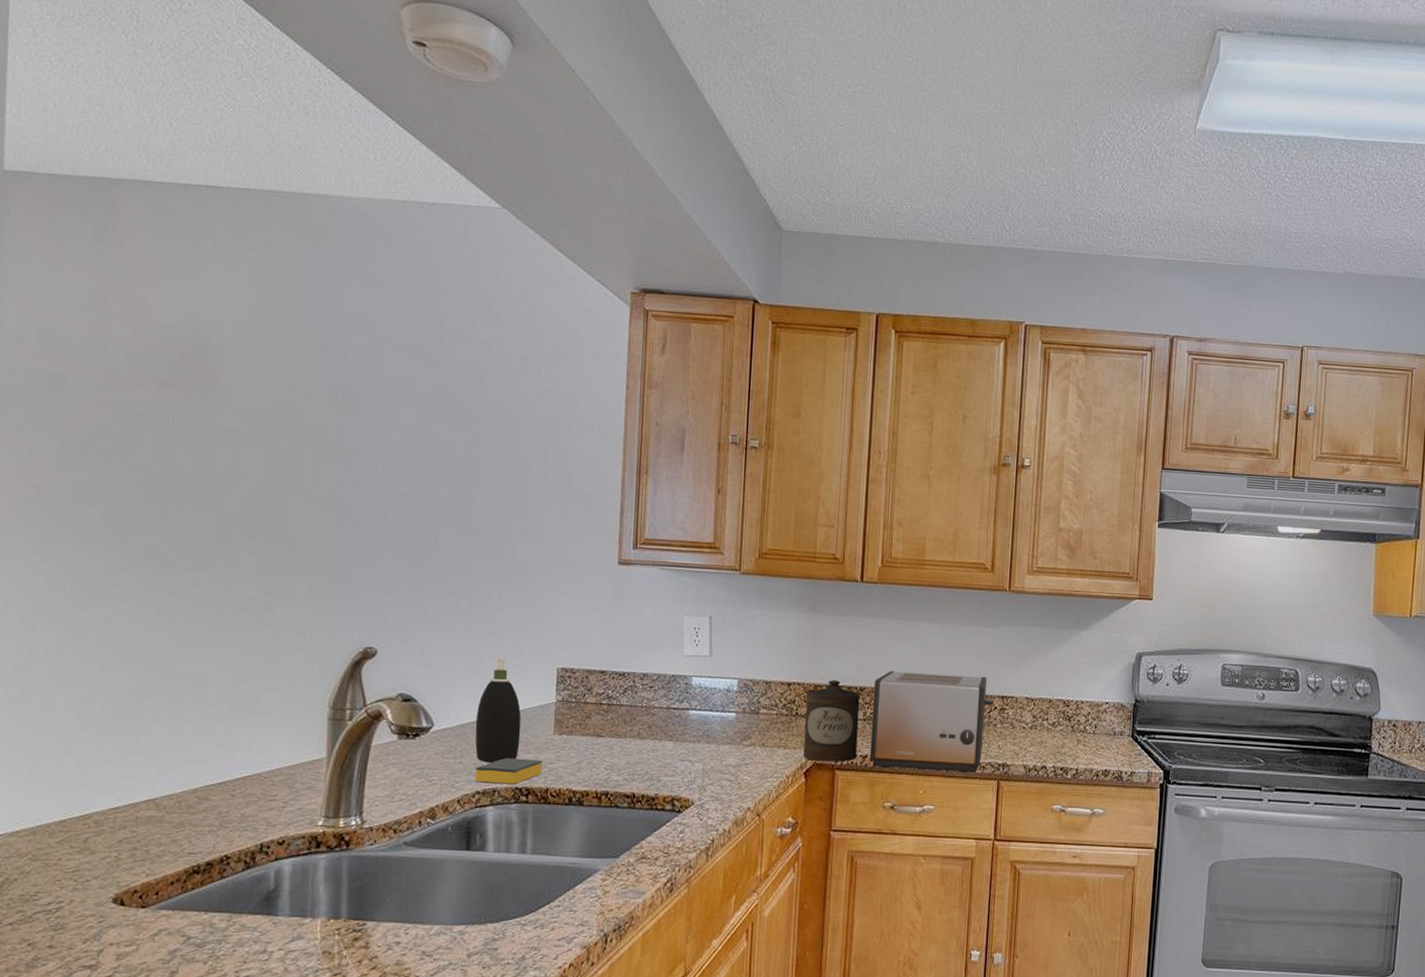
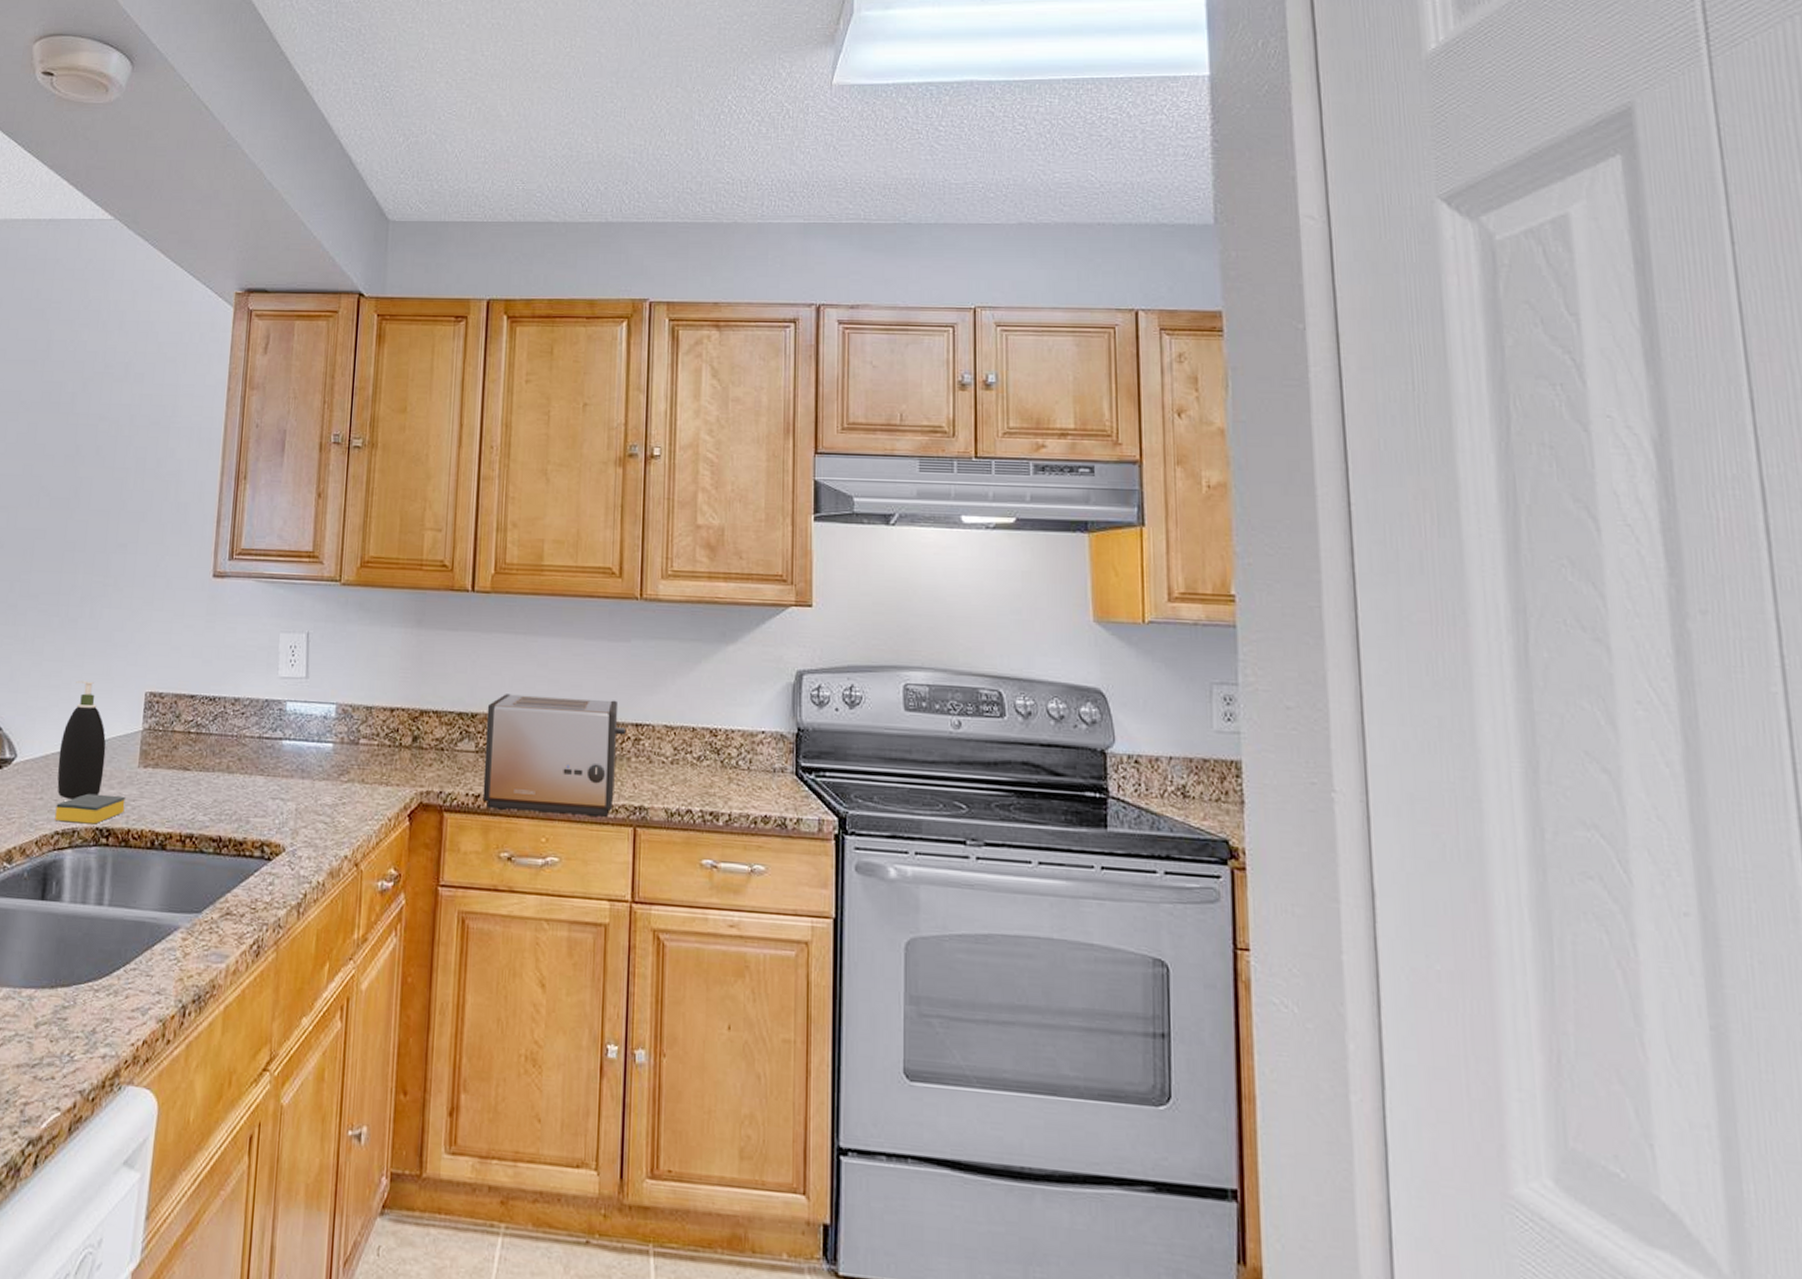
canister: present [803,680,860,762] -> none [407,705,472,803]

